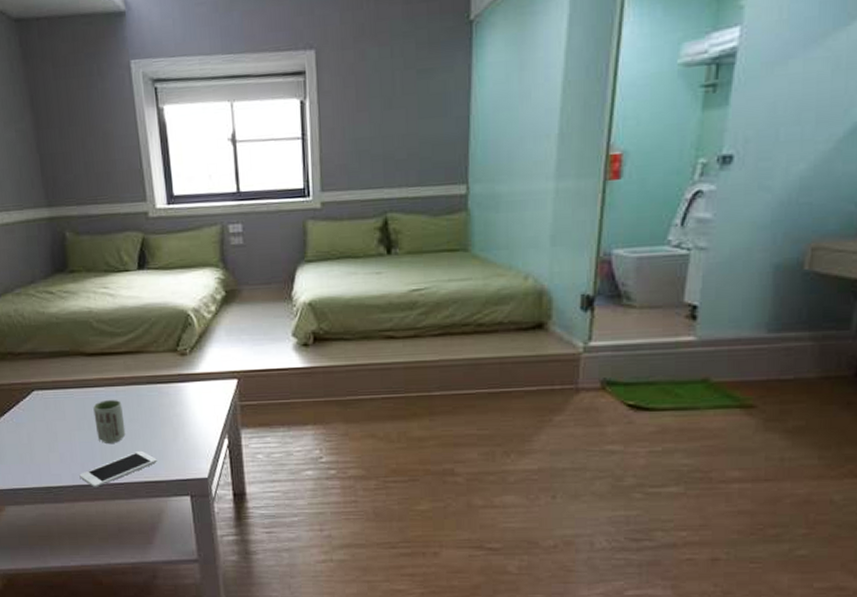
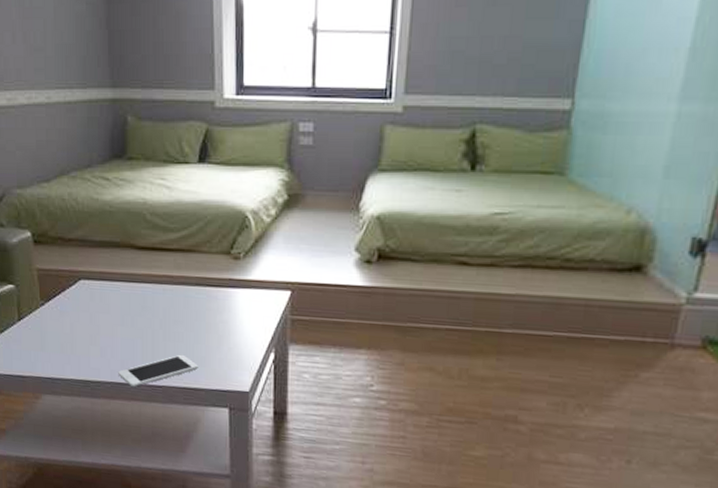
cup: present [93,399,126,443] -> none [139,297,169,344]

